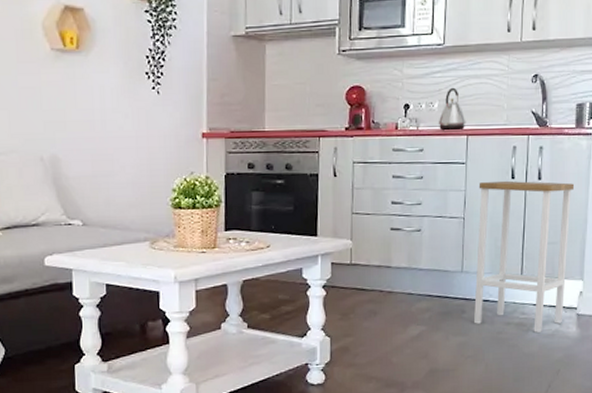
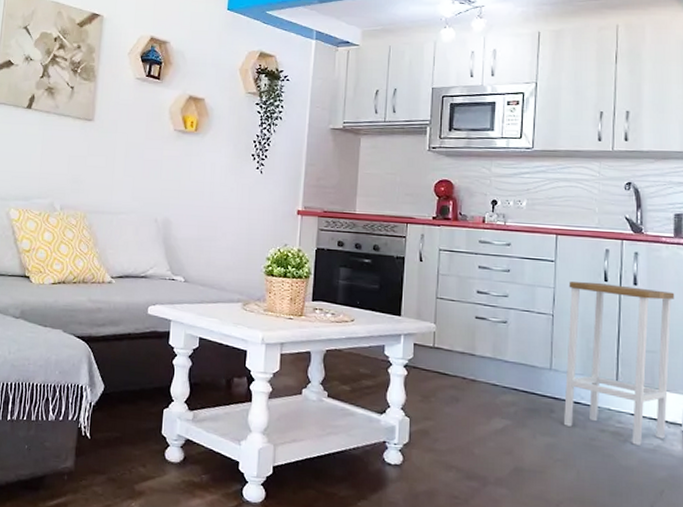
kettle: present [438,87,466,131] -> none [526,188,556,230]

